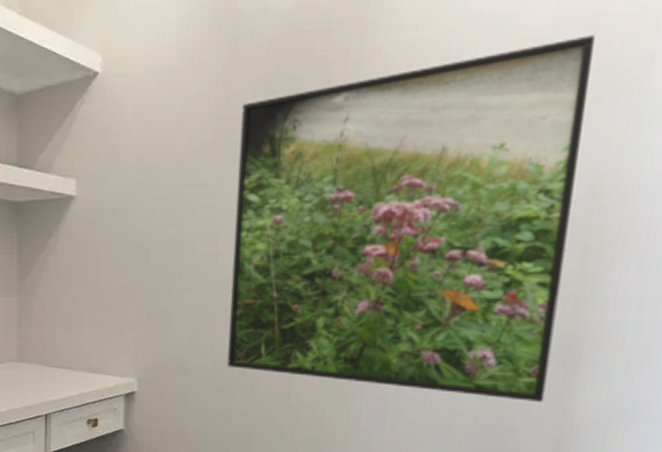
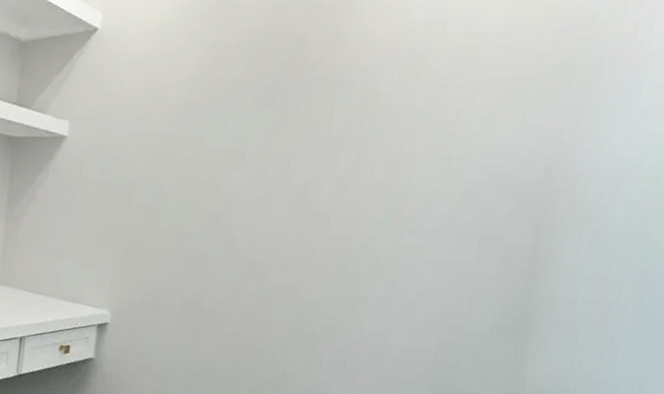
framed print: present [227,35,596,402] -> none [197,35,552,368]

